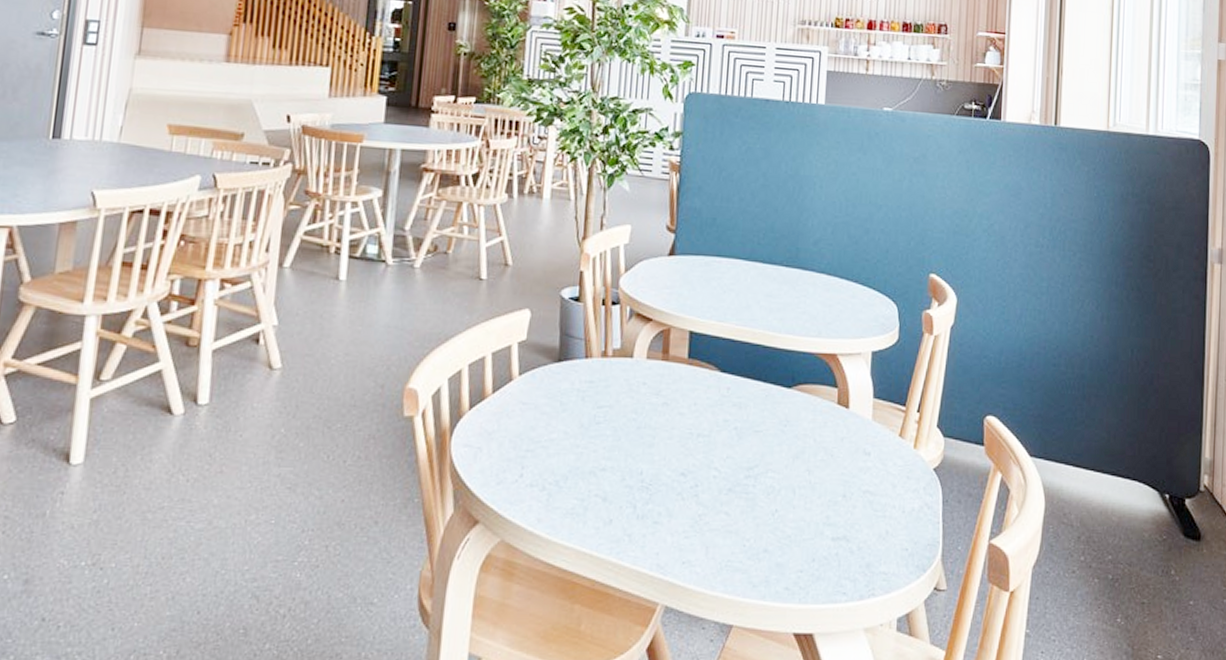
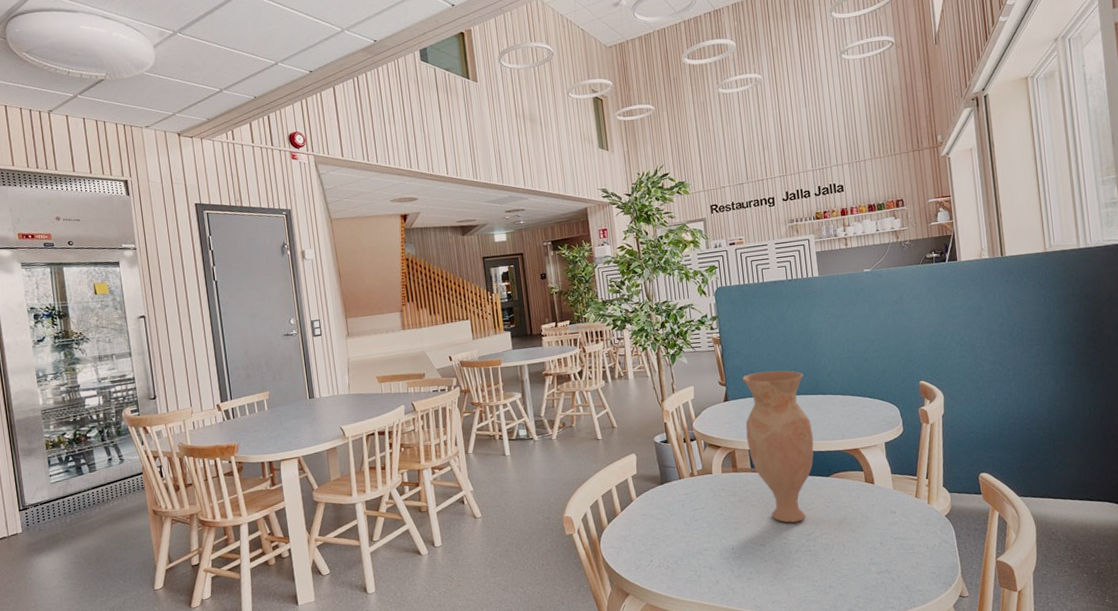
vase: none [689,221,782,448] -> present [742,370,814,523]

